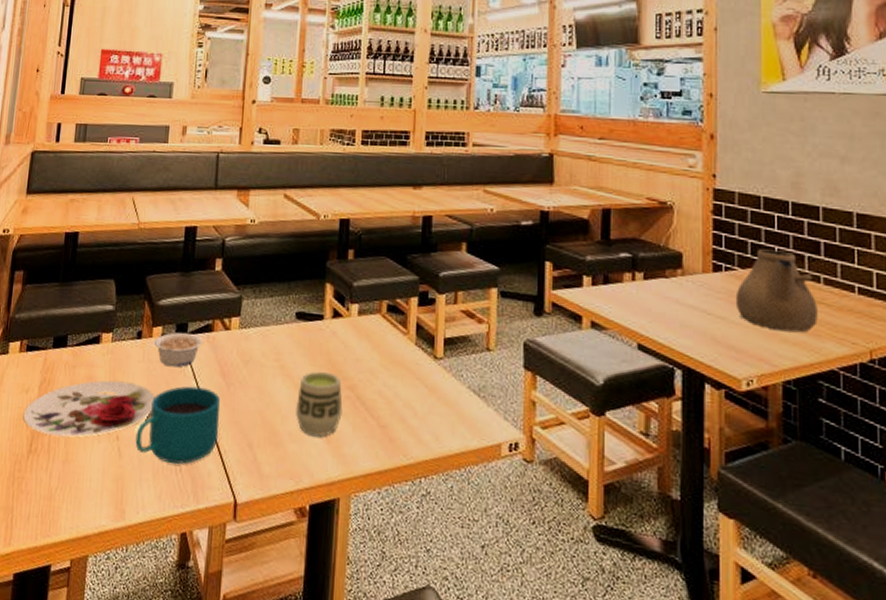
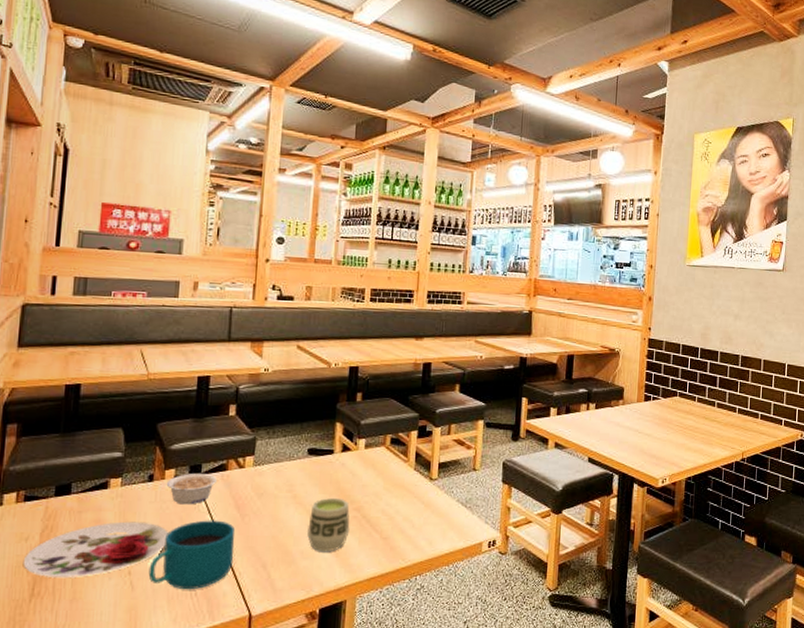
teapot: present [735,249,818,333] -> none [658,383,712,443]

